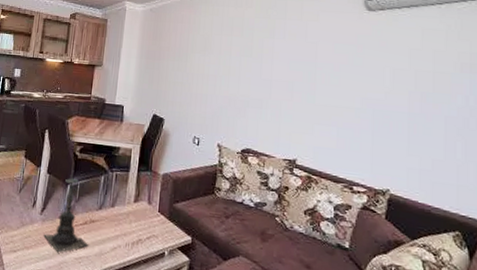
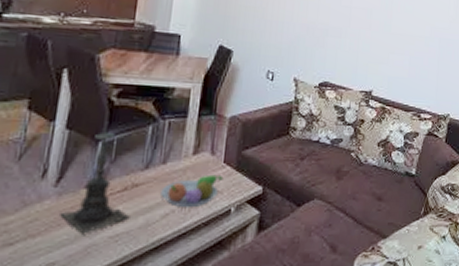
fruit bowl: none [110,220,158,246] -> present [161,174,224,208]

